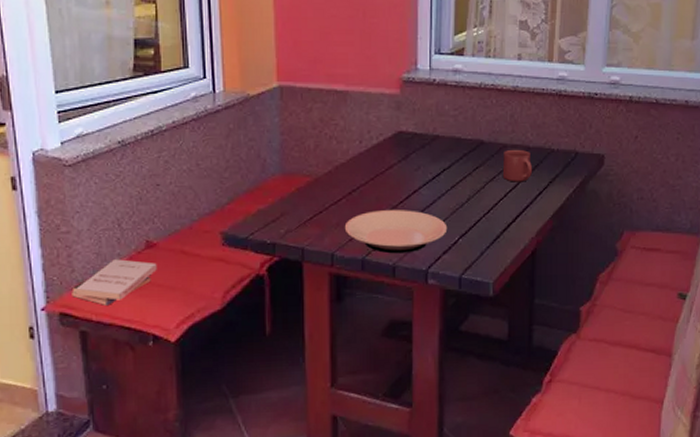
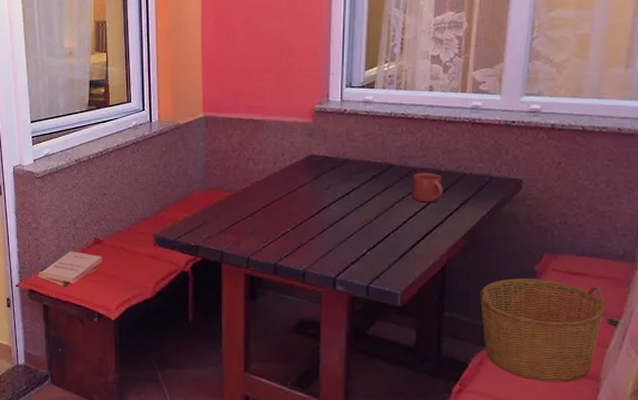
plate: present [344,210,448,254] -> none [259,223,356,262]
basket: none [567,257,676,363] -> present [479,278,605,383]

